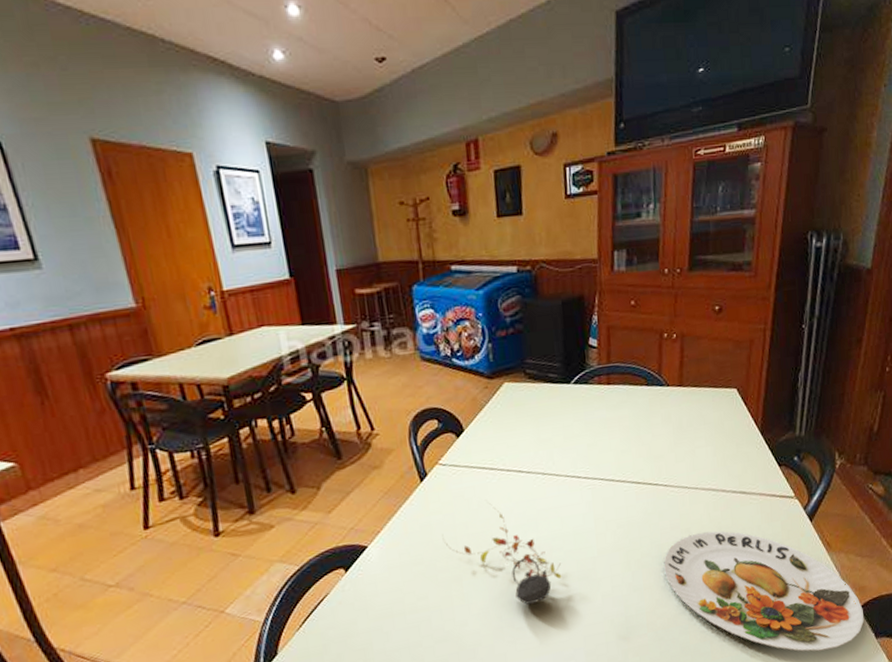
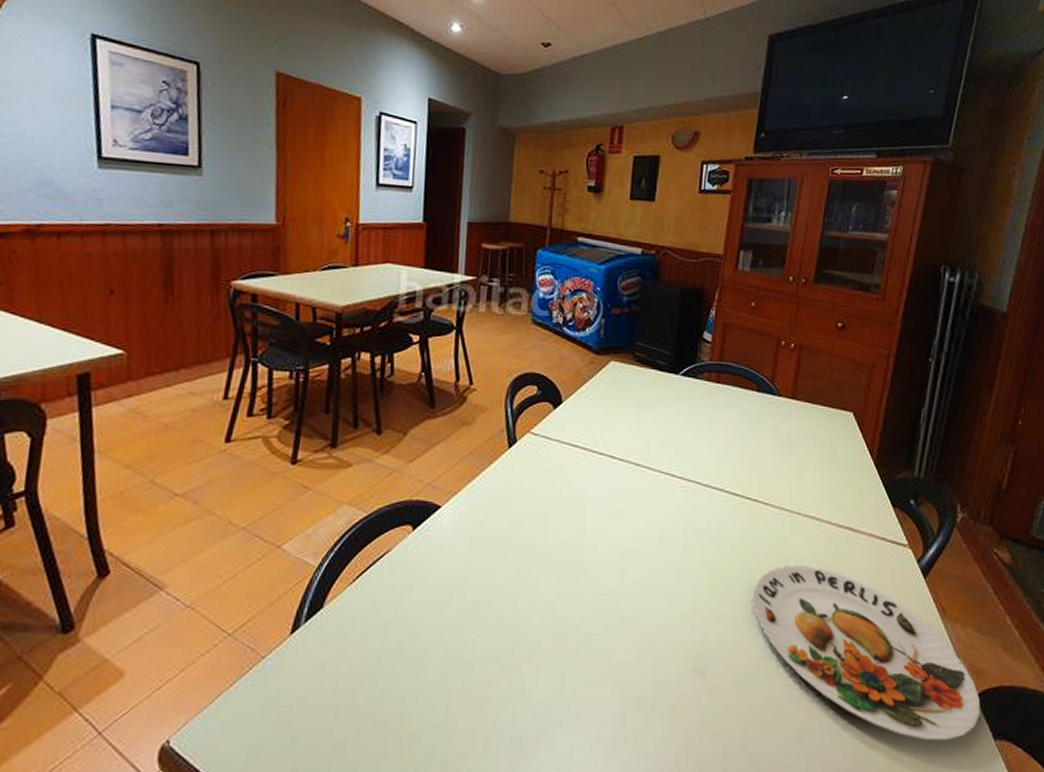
teapot: present [442,503,562,605] -> none [520,485,641,608]

